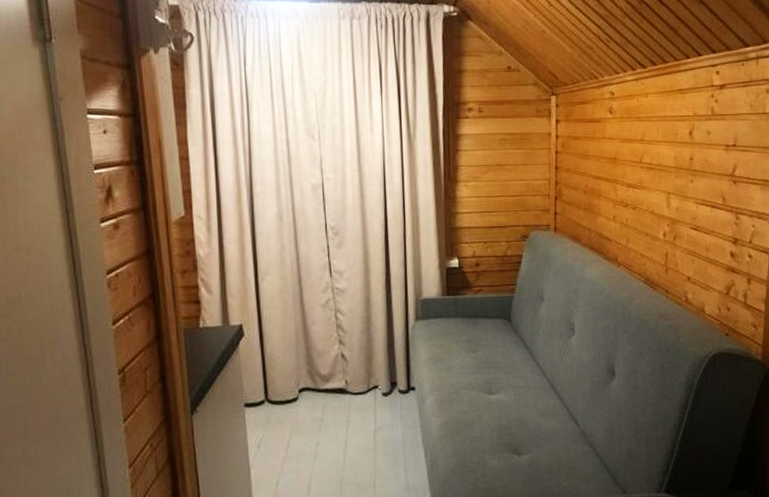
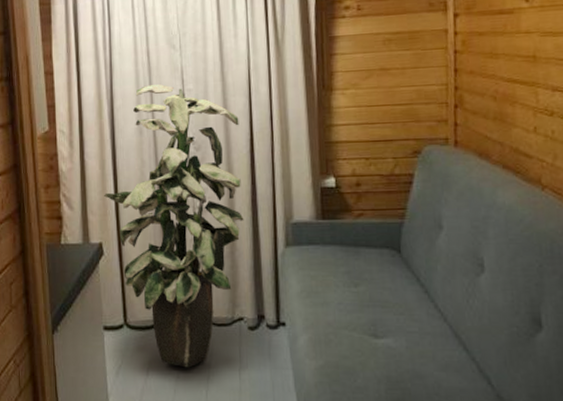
indoor plant: none [243,173,379,435] -> present [103,84,244,368]

